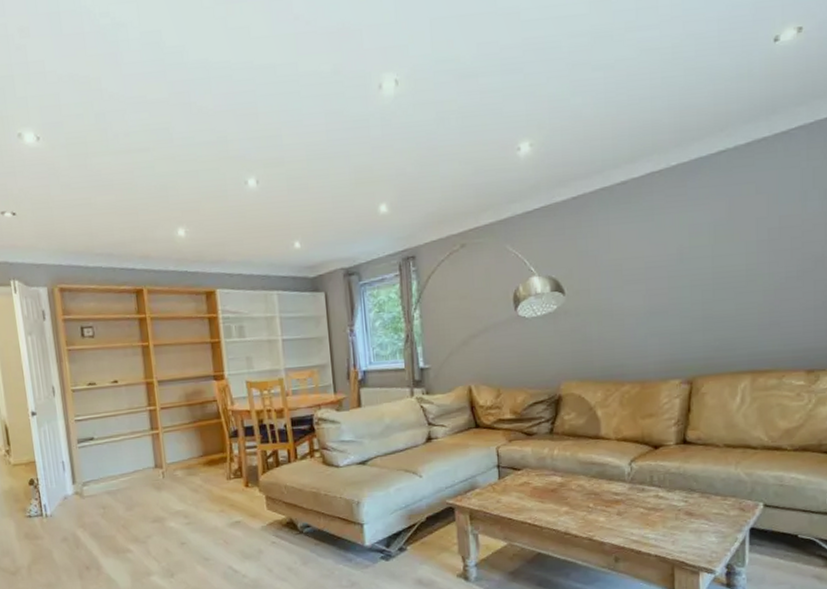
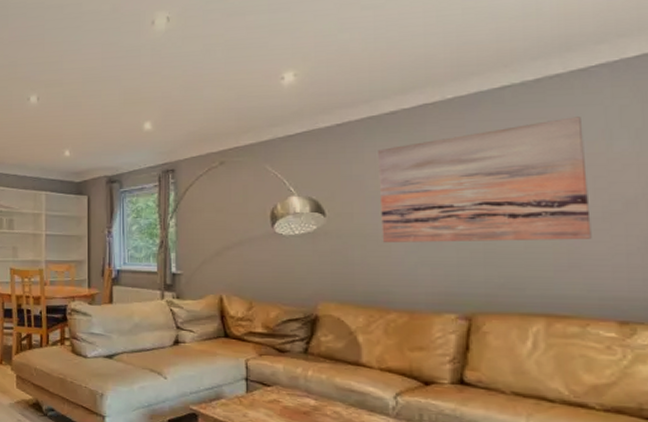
wall art: none [611,180,788,318] -> present [378,117,592,243]

